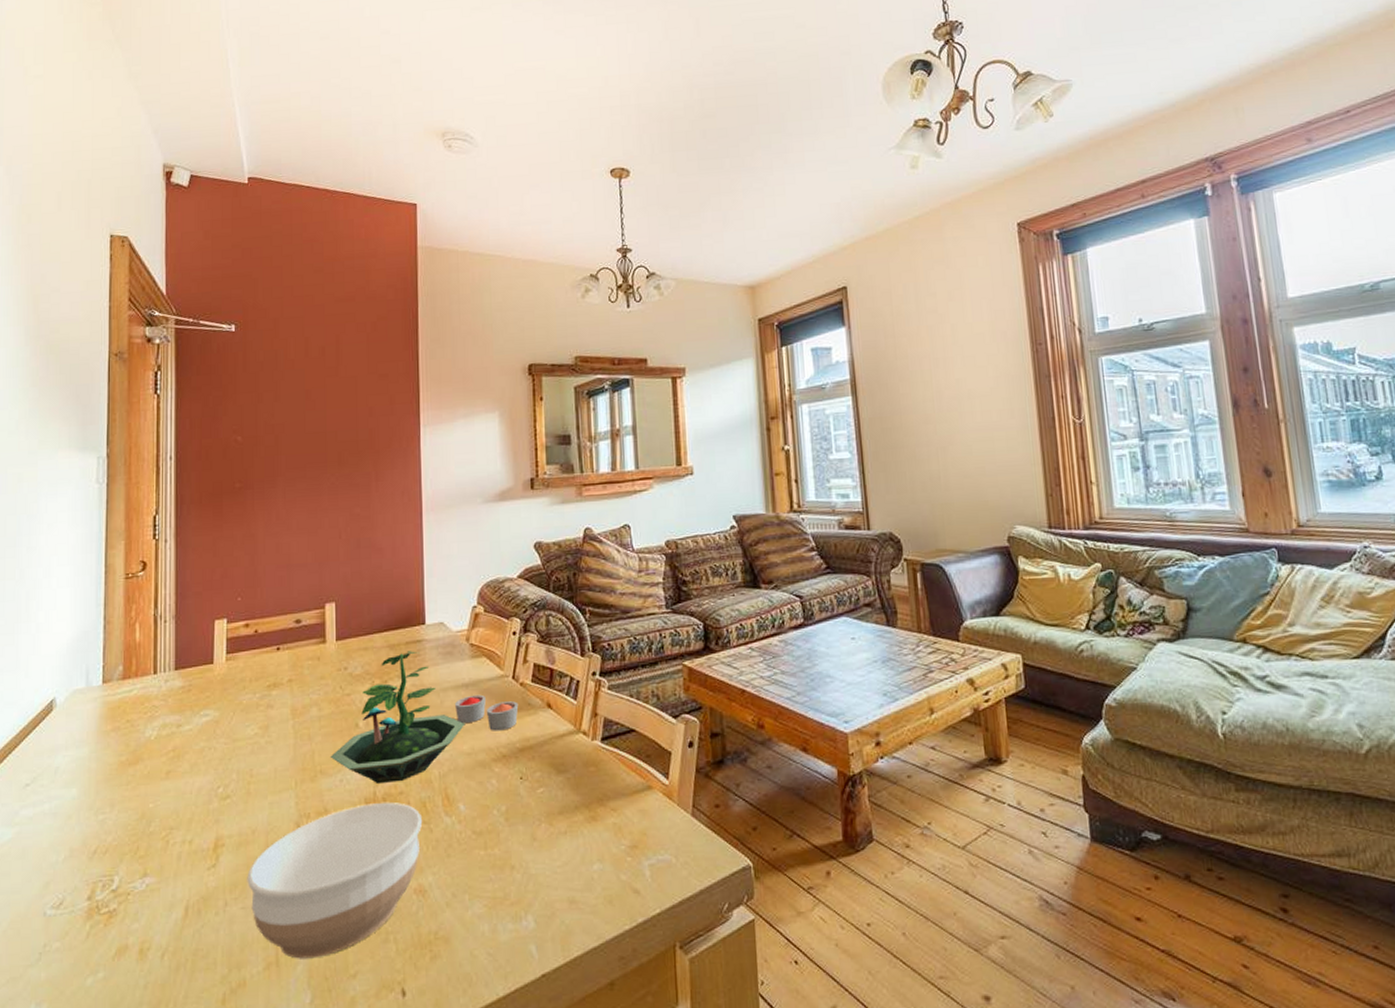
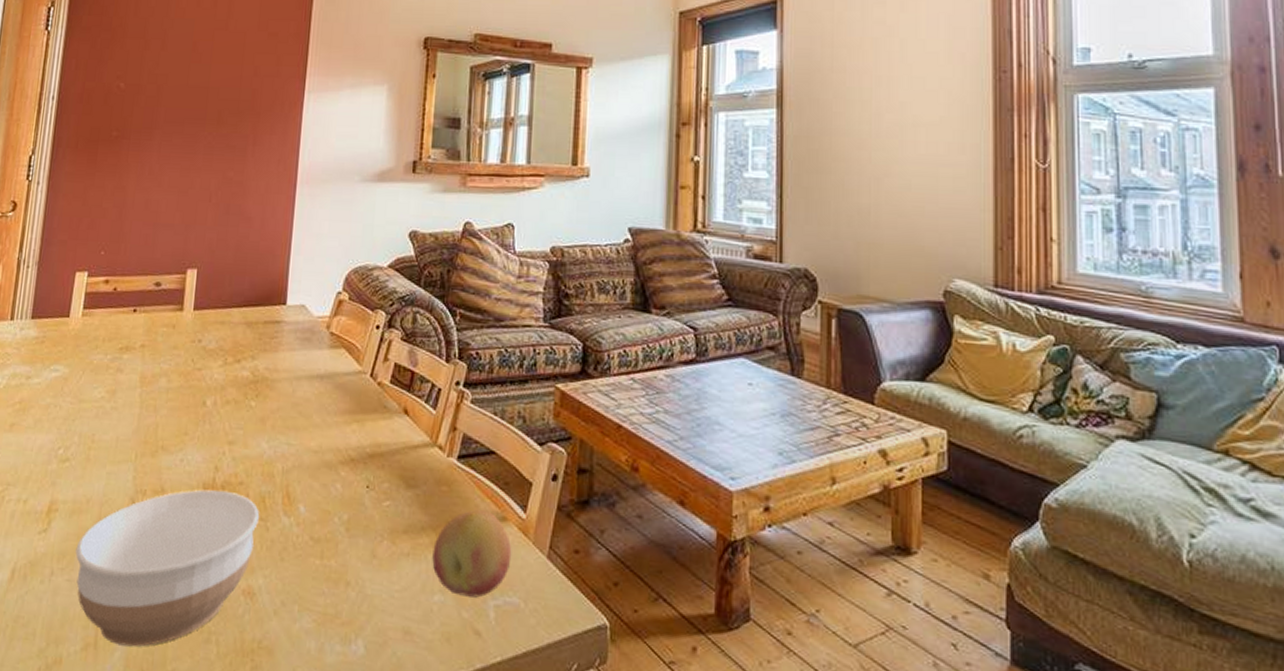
terrarium: present [330,651,466,785] -> none [173,331,316,471]
candle: present [455,694,519,731] -> none [307,388,374,432]
fruit: none [588,783,660,861] -> present [432,510,512,598]

